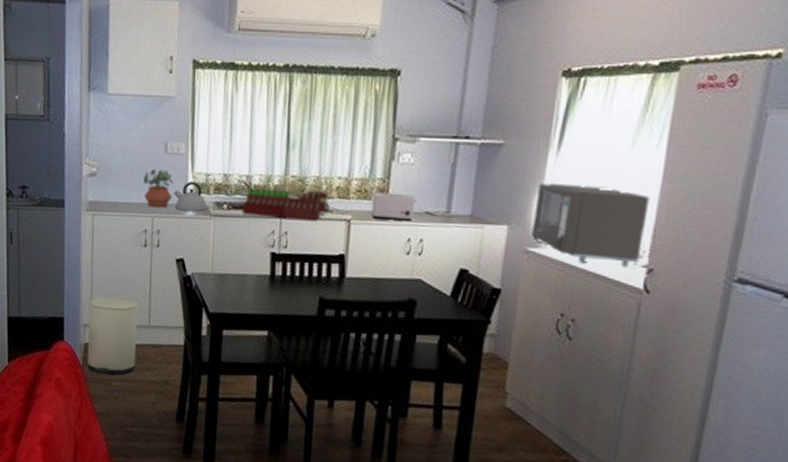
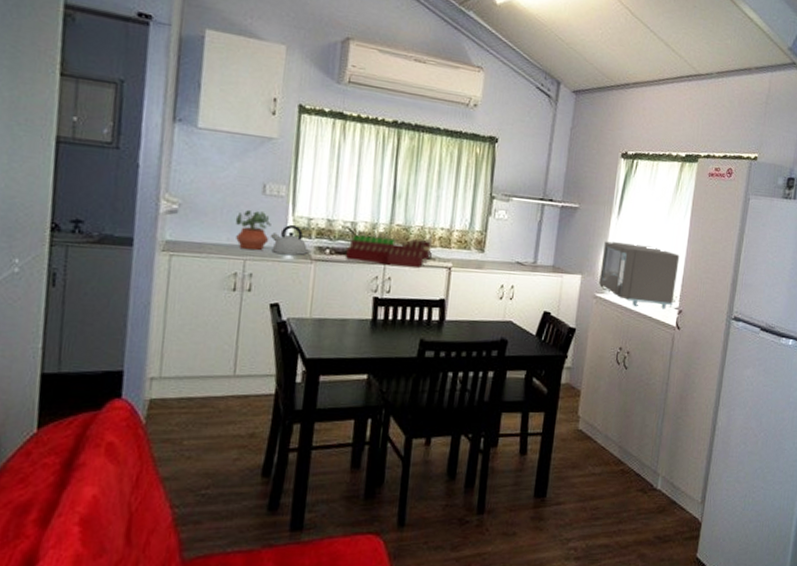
pedal bin: present [88,295,138,376] -> none [152,344,221,433]
toaster: present [370,192,417,222] -> none [469,243,510,271]

